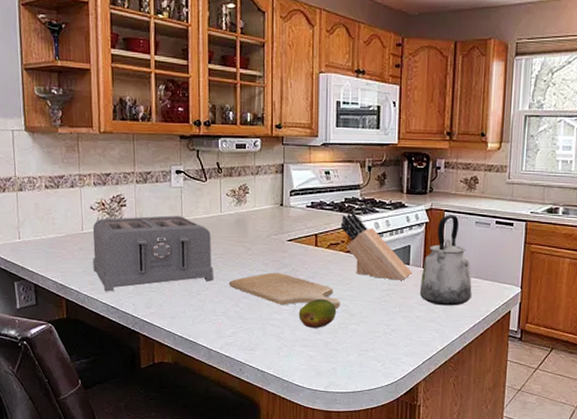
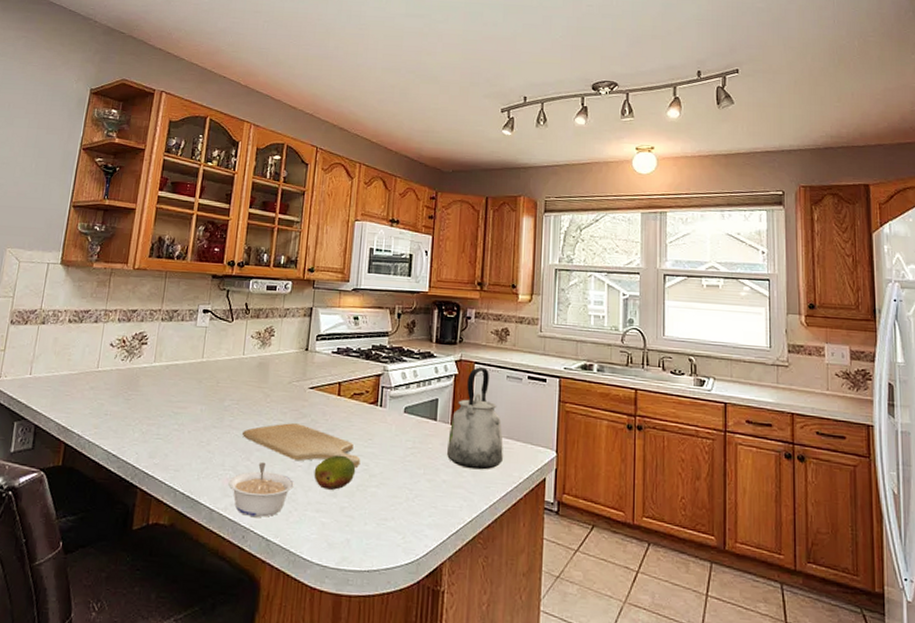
toaster: present [92,215,213,292] -> none [101,356,230,438]
legume: none [221,307,281,353] -> present [228,462,294,517]
knife block: present [340,212,412,280] -> none [366,360,439,438]

